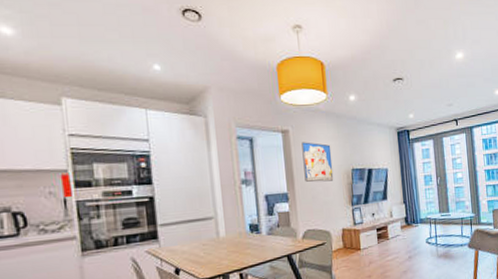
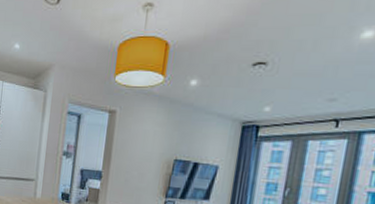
wall art: present [301,142,334,182] -> none [121,124,157,168]

